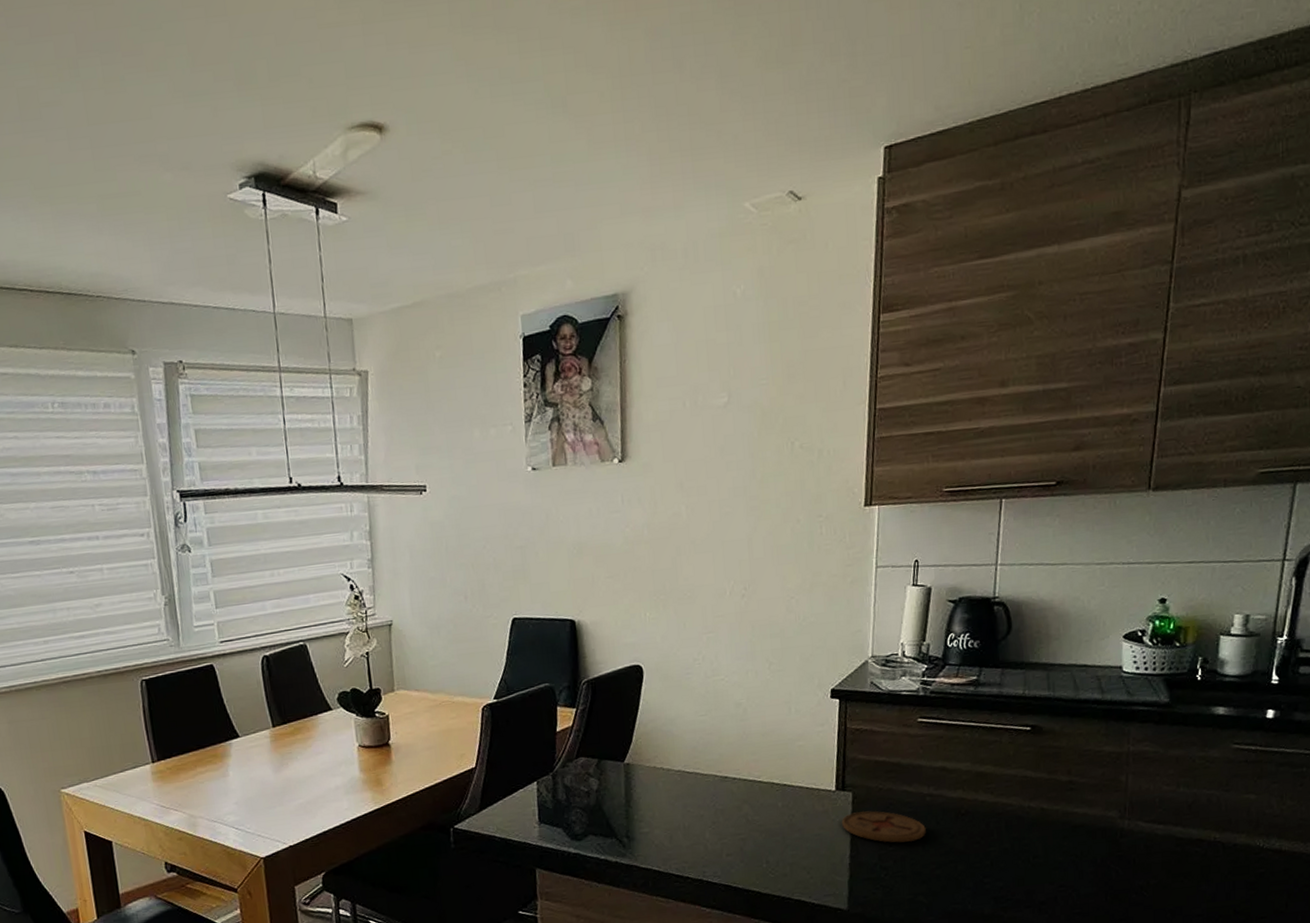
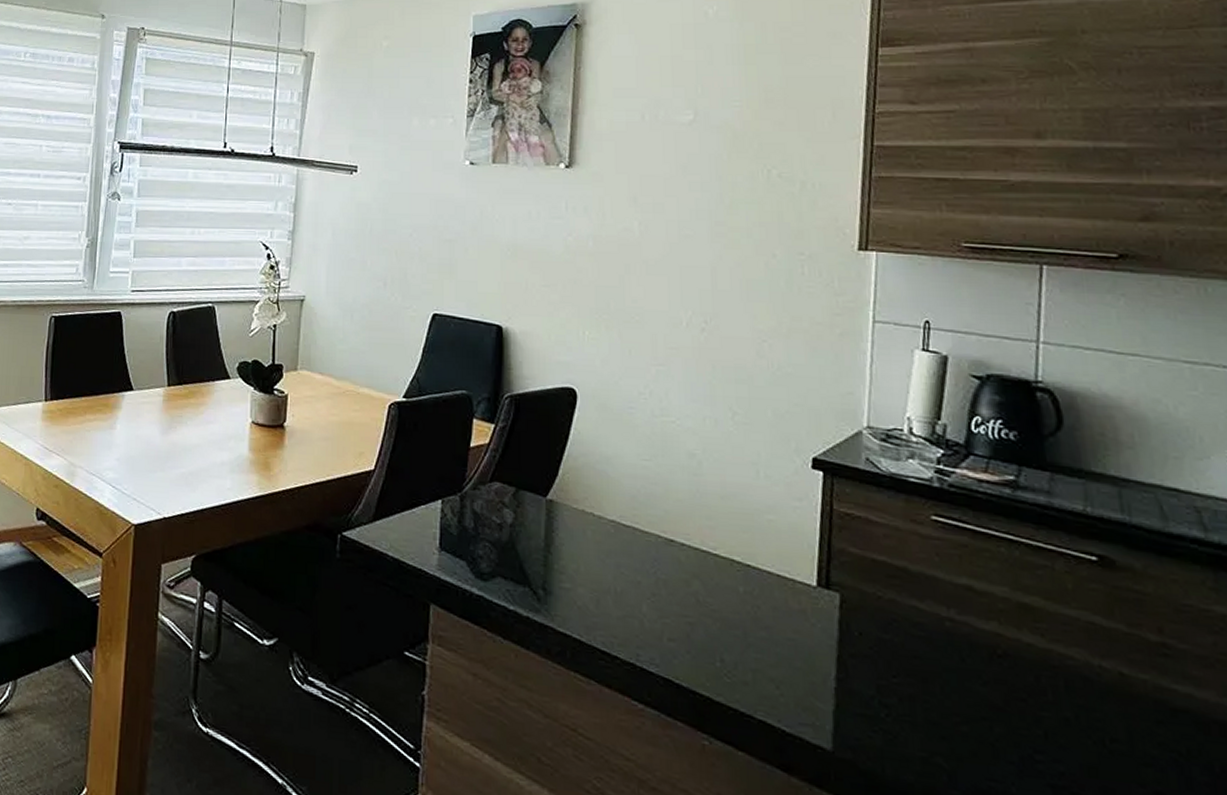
coaster: present [842,810,926,843] -> none [825,620,946,679]

